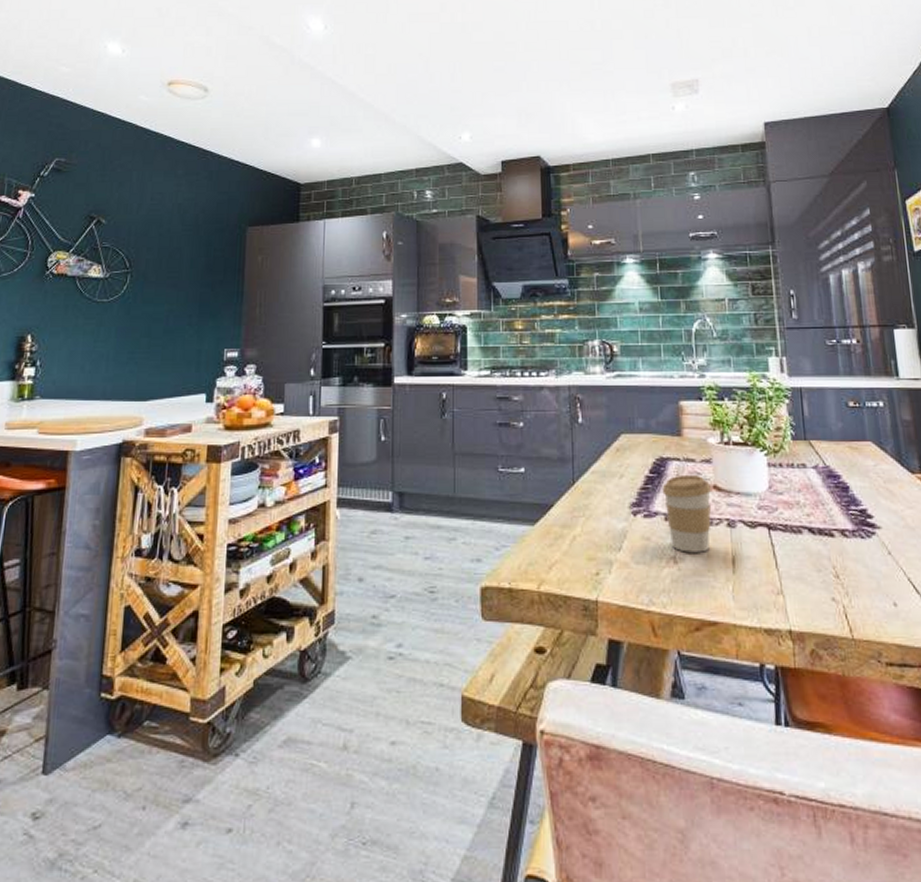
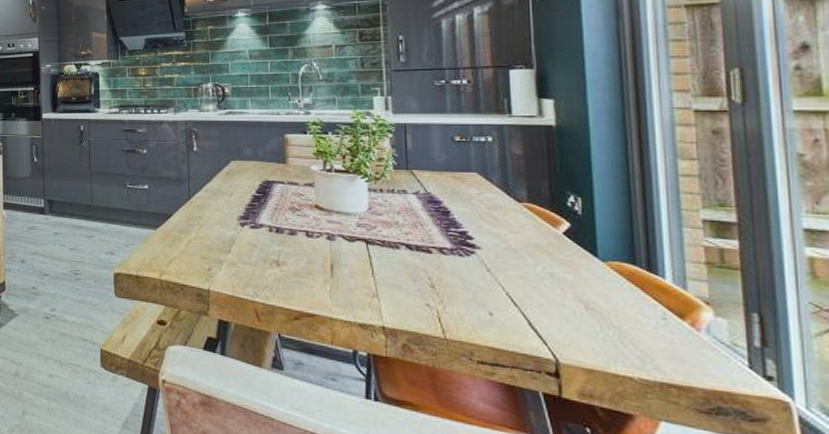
coffee cup: present [662,474,711,553] -> none [267,195,312,259]

